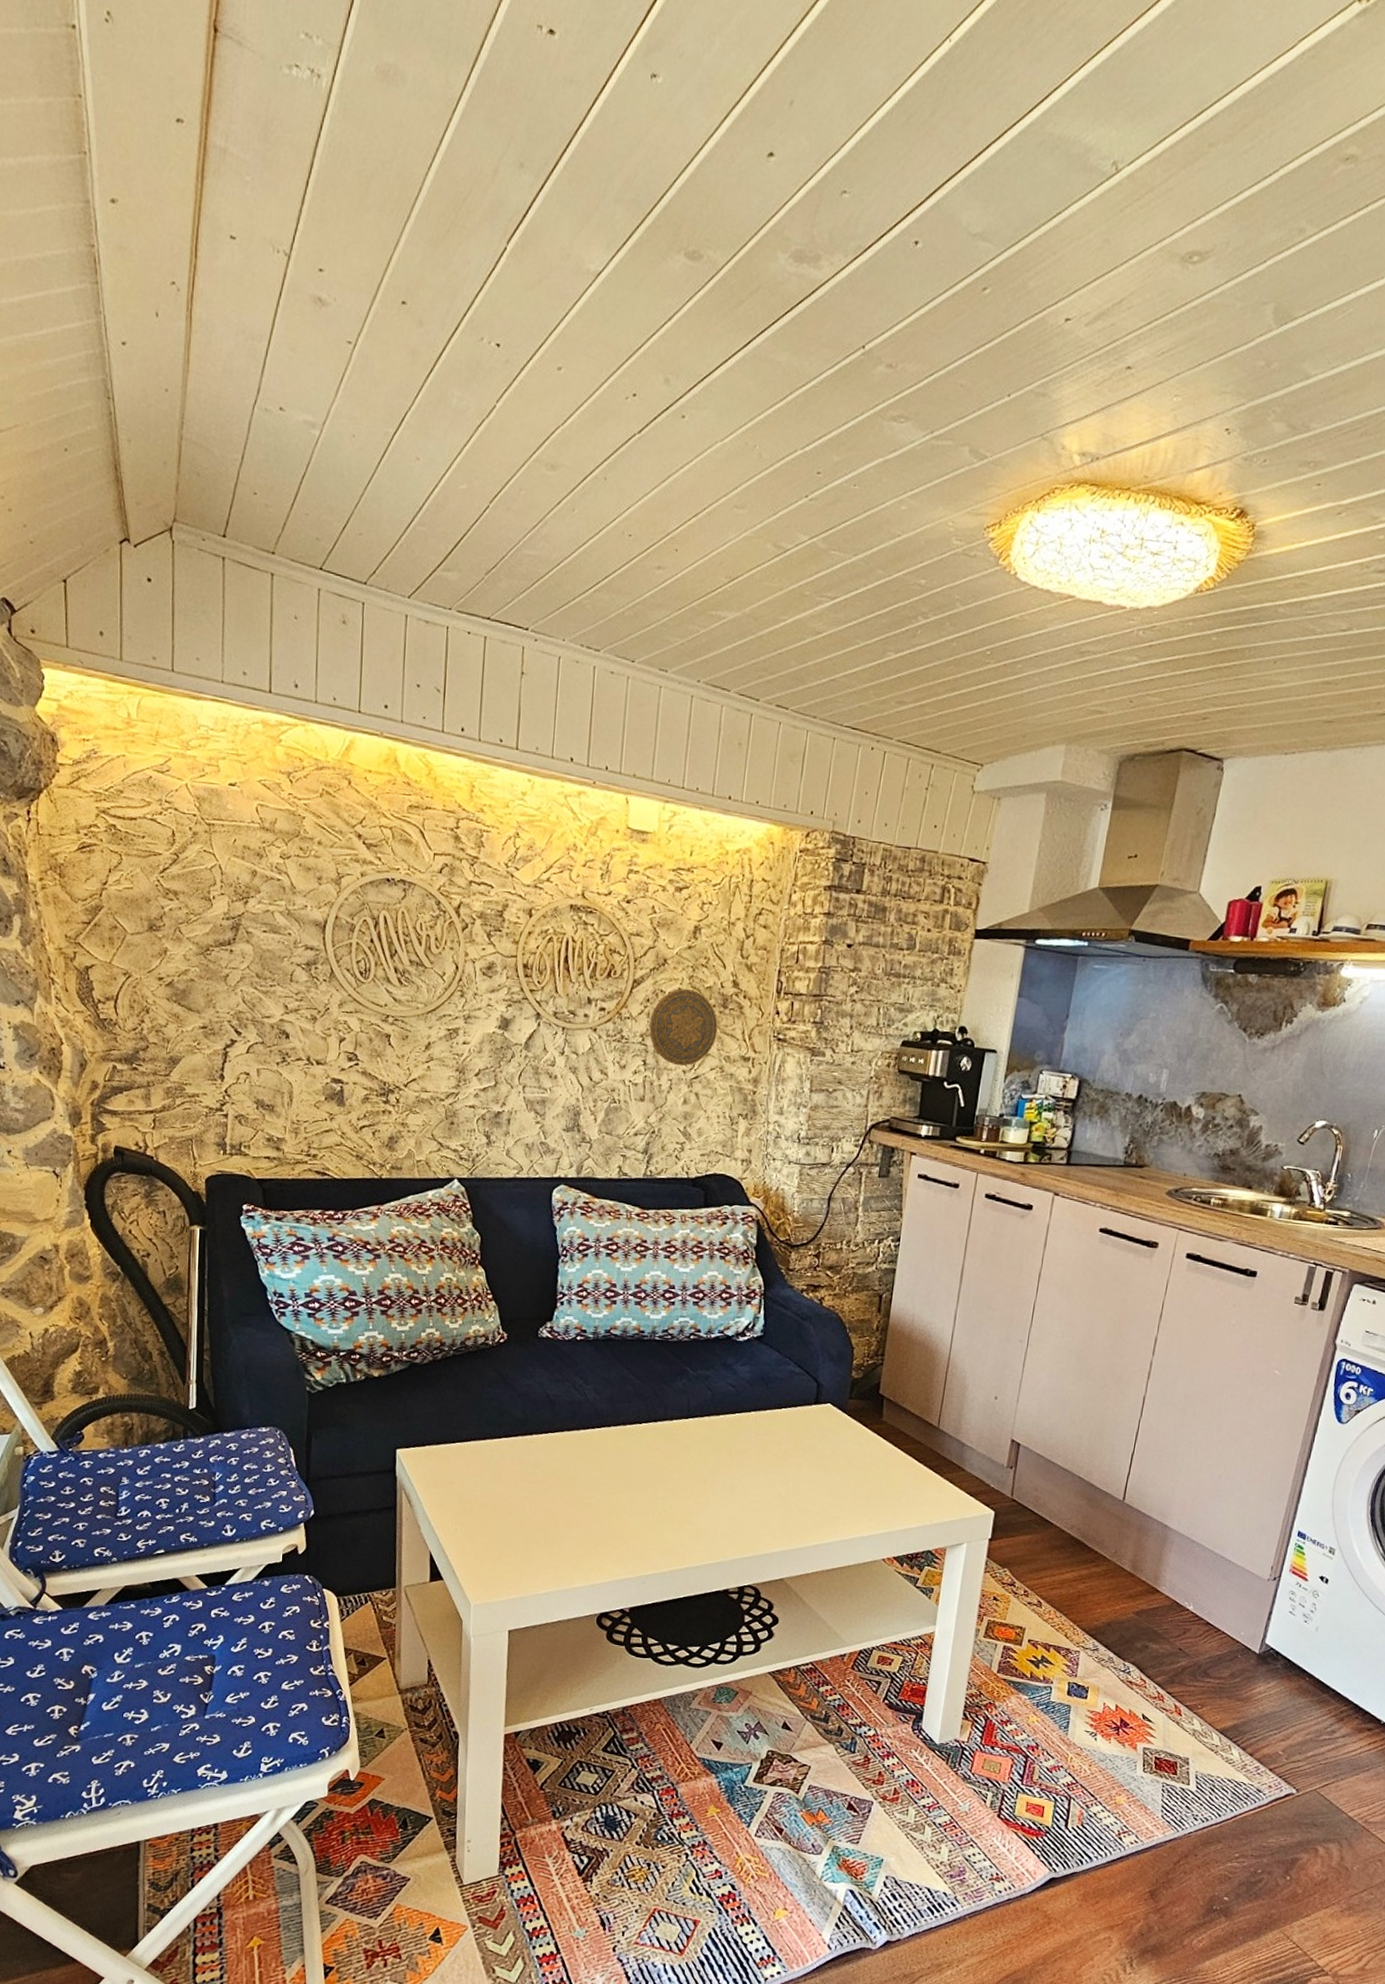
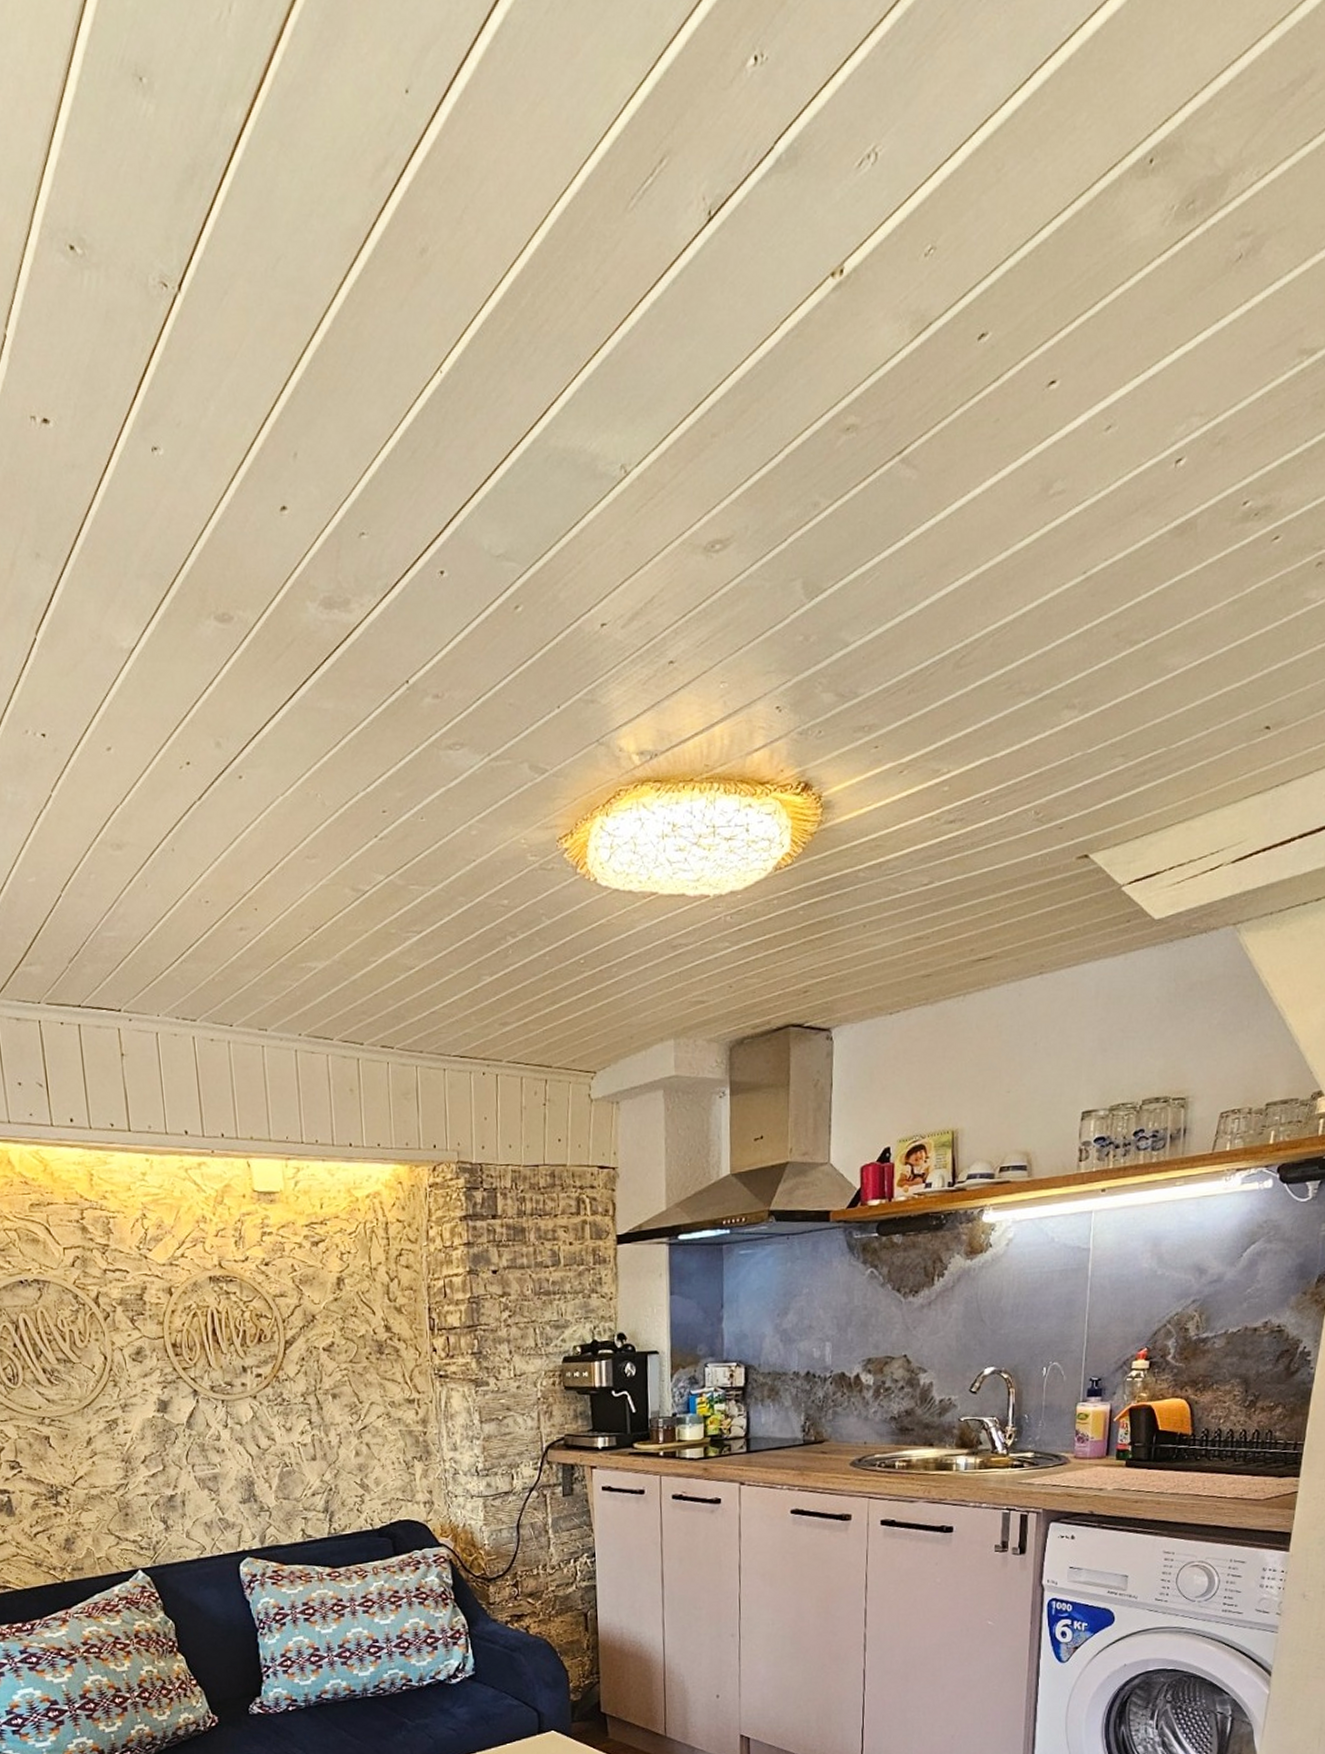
decorative plate: present [649,988,718,1067] -> none [308,1340,378,1420]

